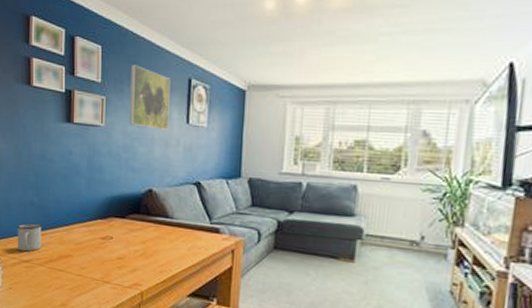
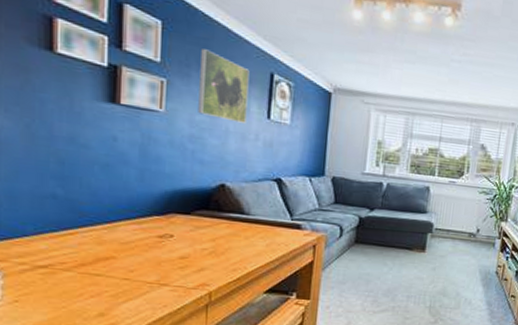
mug: present [17,222,42,252] -> none [28,219,69,255]

